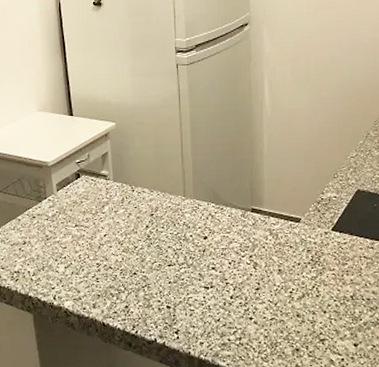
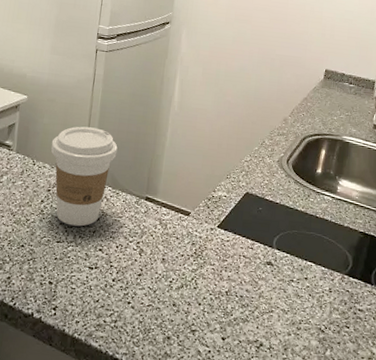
coffee cup: none [146,145,215,248] -> present [50,126,118,227]

